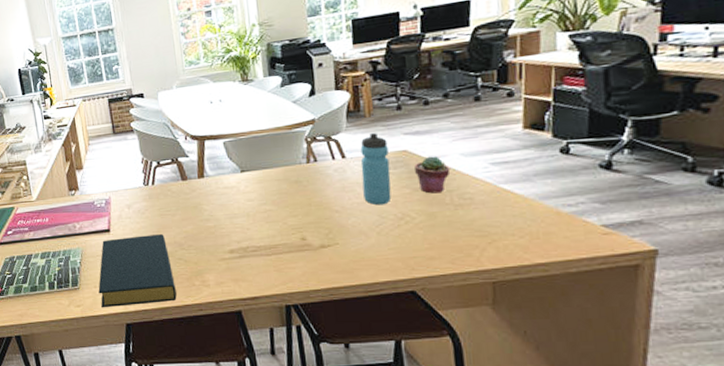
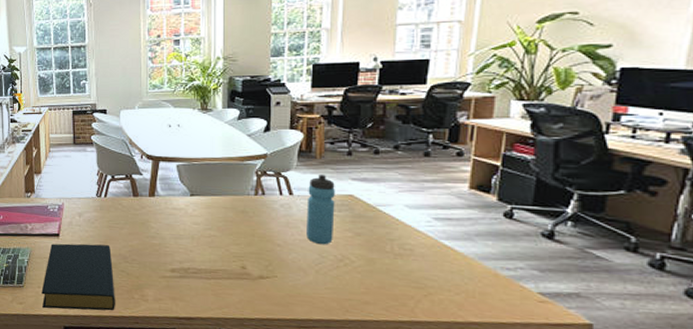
potted succulent: present [415,156,450,194] -> none [359,204,394,241]

